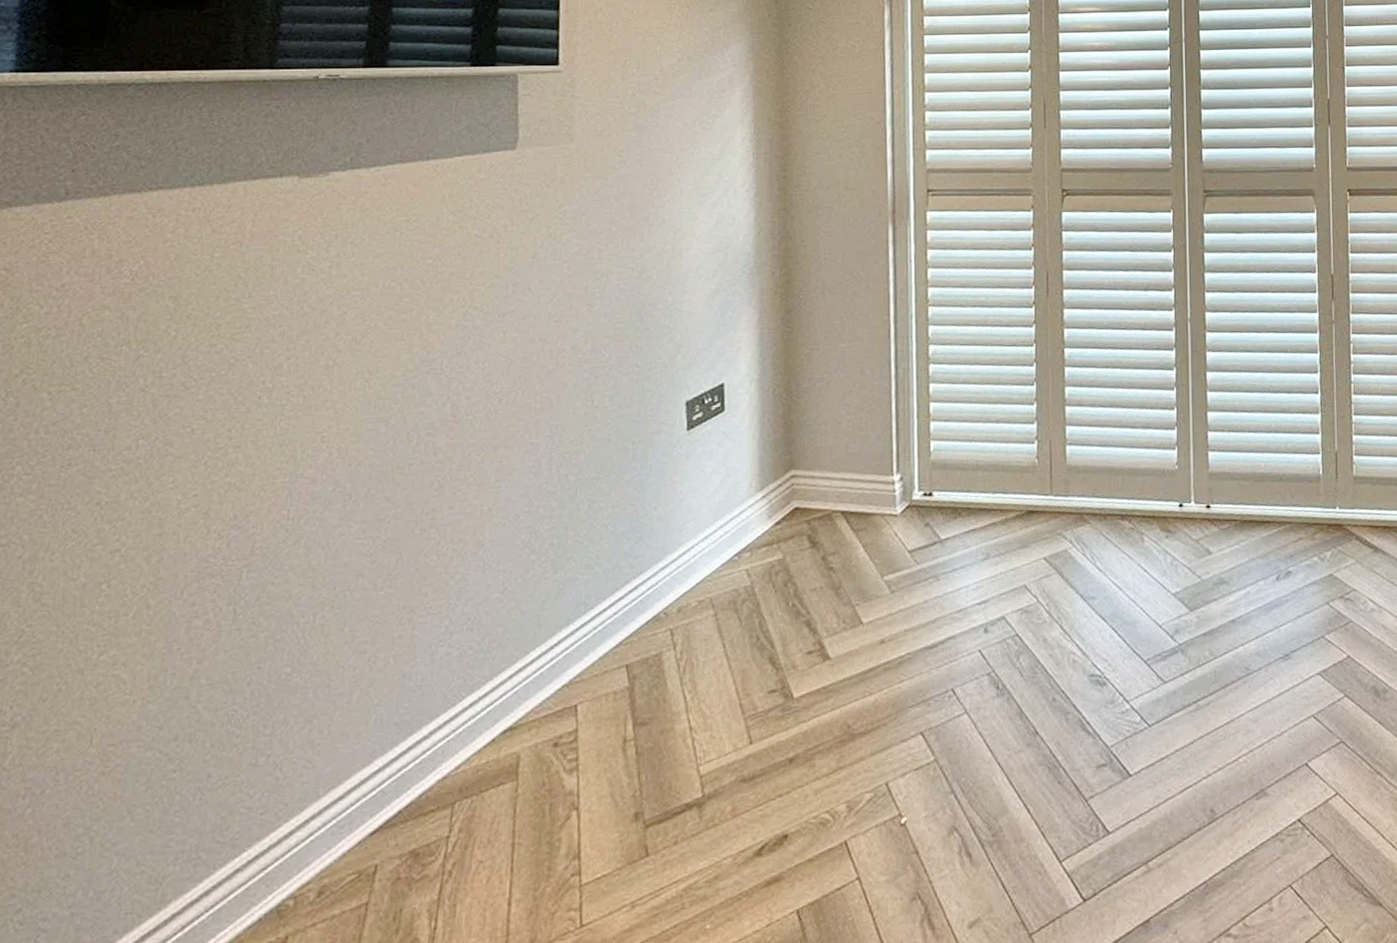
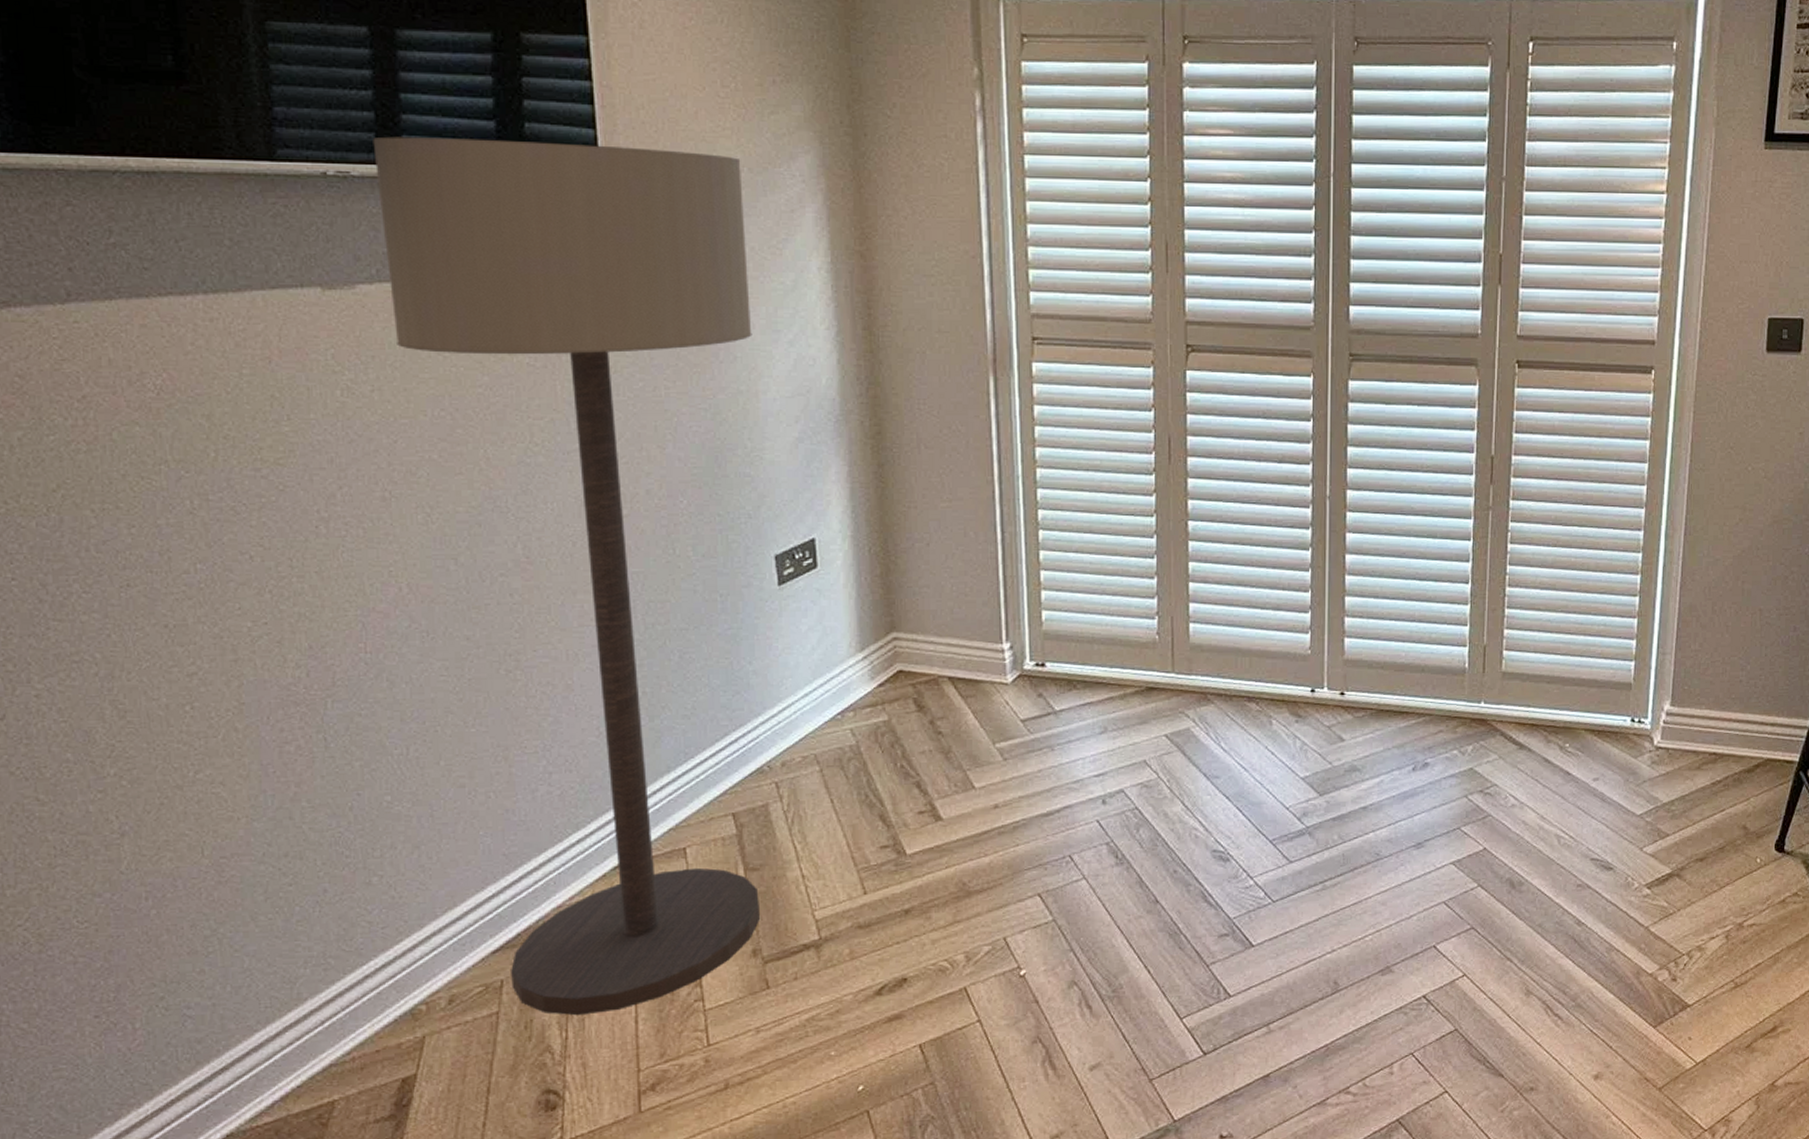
floor lamp: none [359,42,682,901] -> present [373,136,761,1016]

